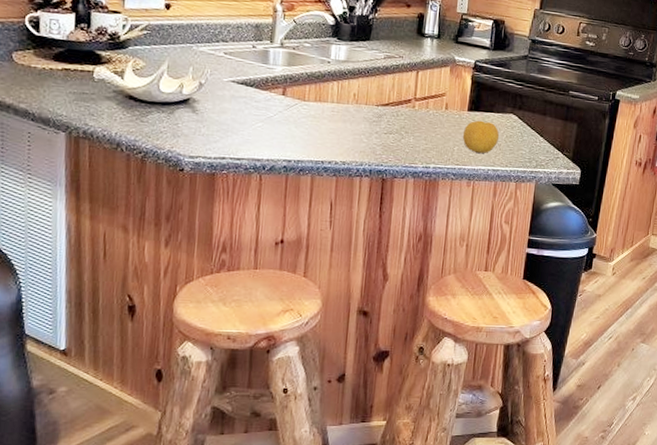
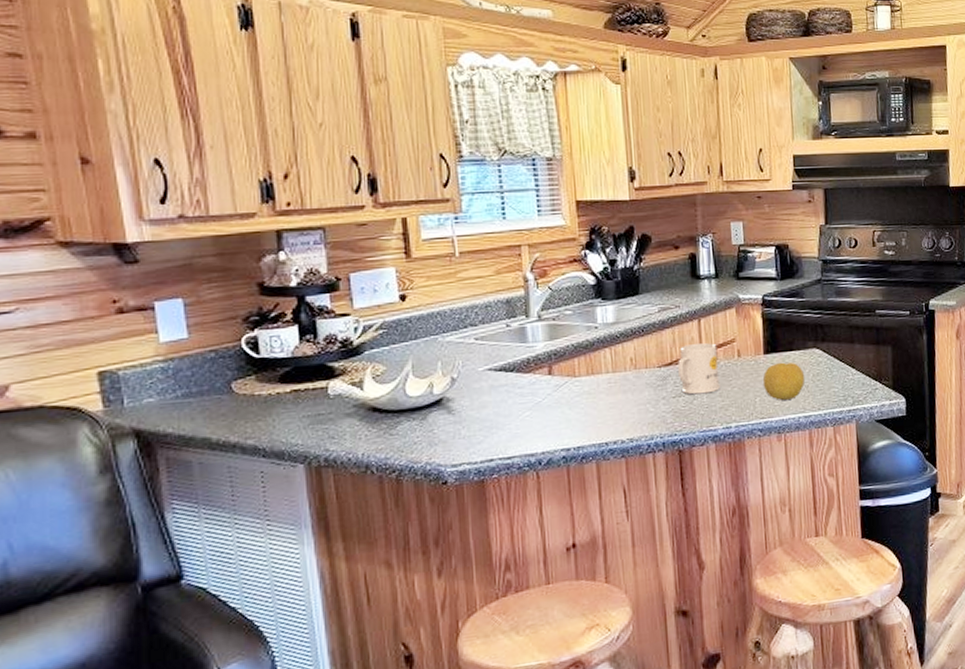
mug: none [392,91,429,136] -> present [678,343,720,395]

